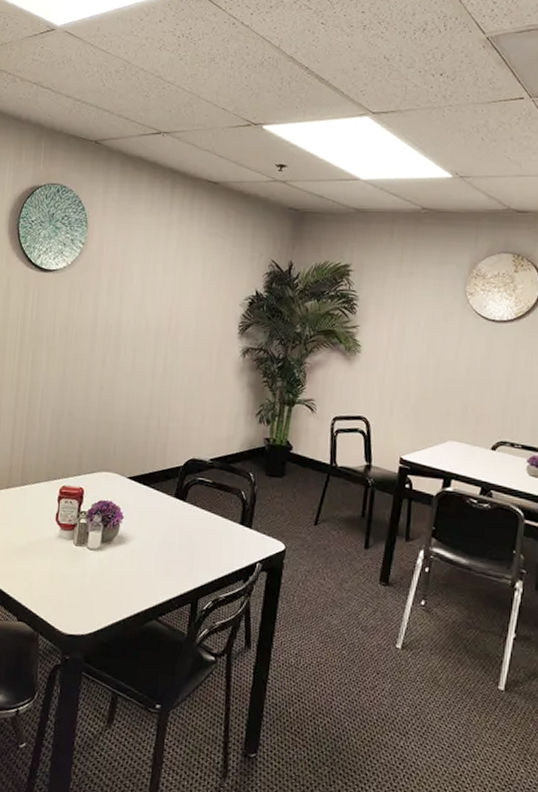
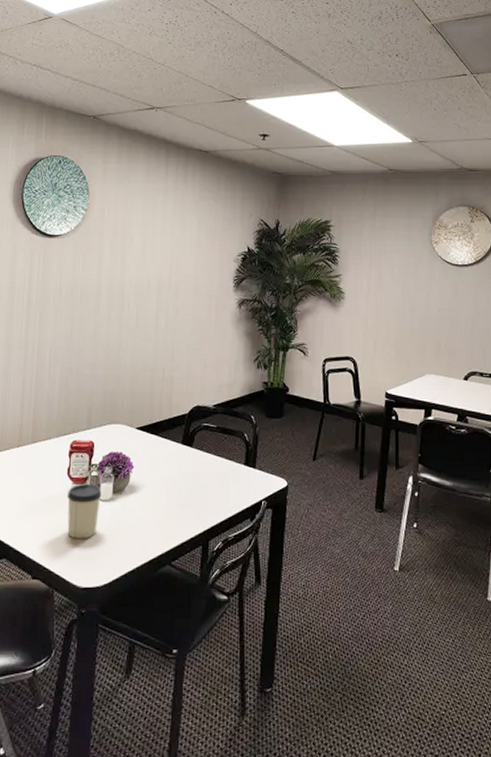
cup: none [54,530,90,587] -> present [66,484,102,539]

